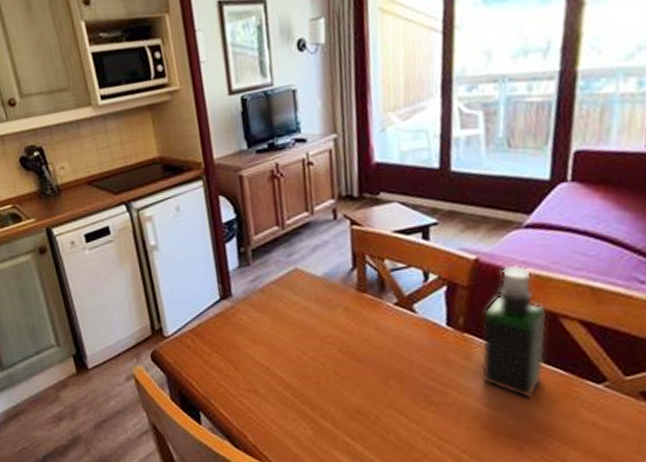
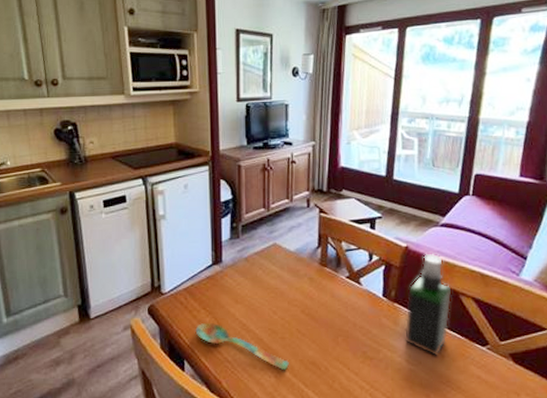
spoon: none [208,367,328,421] -> present [195,322,289,371]

